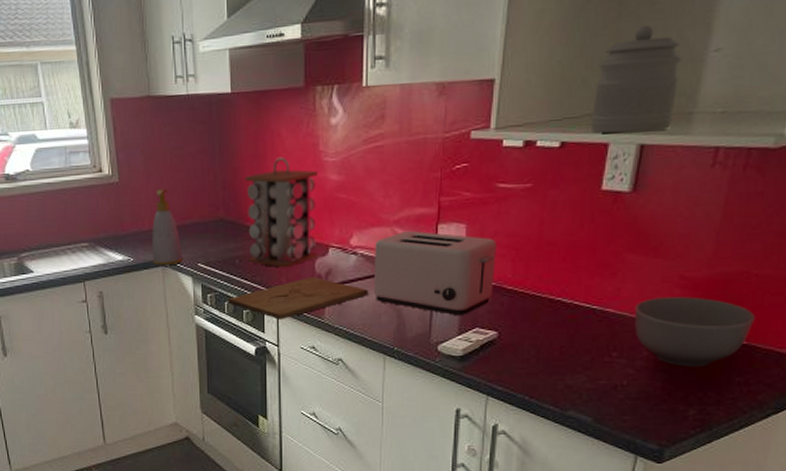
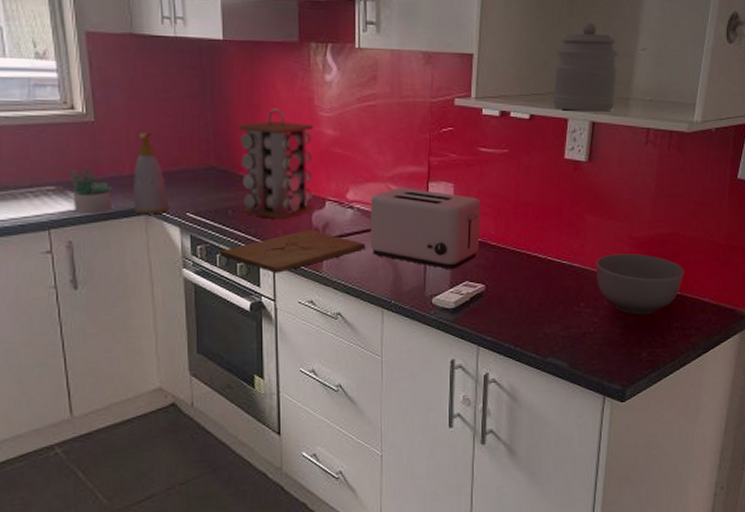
succulent plant: none [100,224,135,267] -> present [70,167,113,213]

